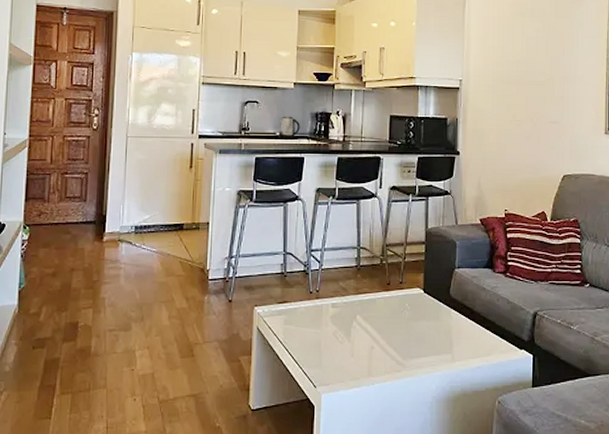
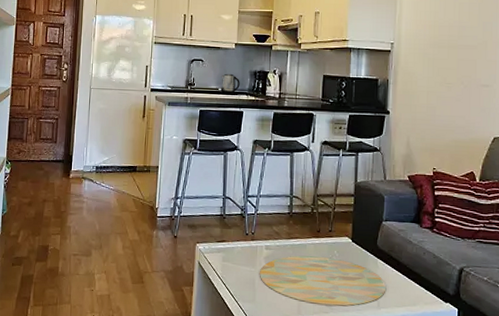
decorative tray: none [326,311,461,363] -> present [260,255,387,306]

